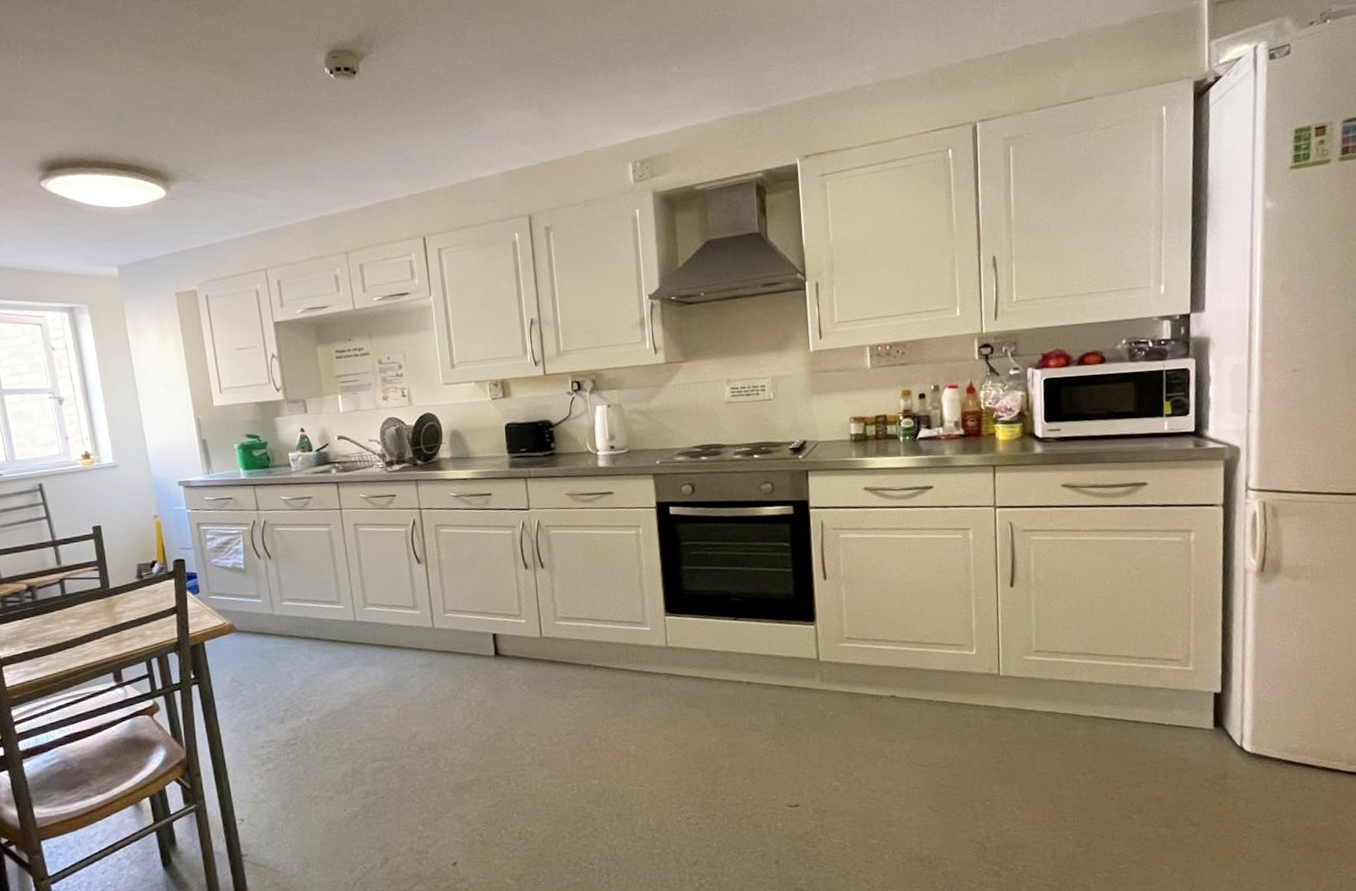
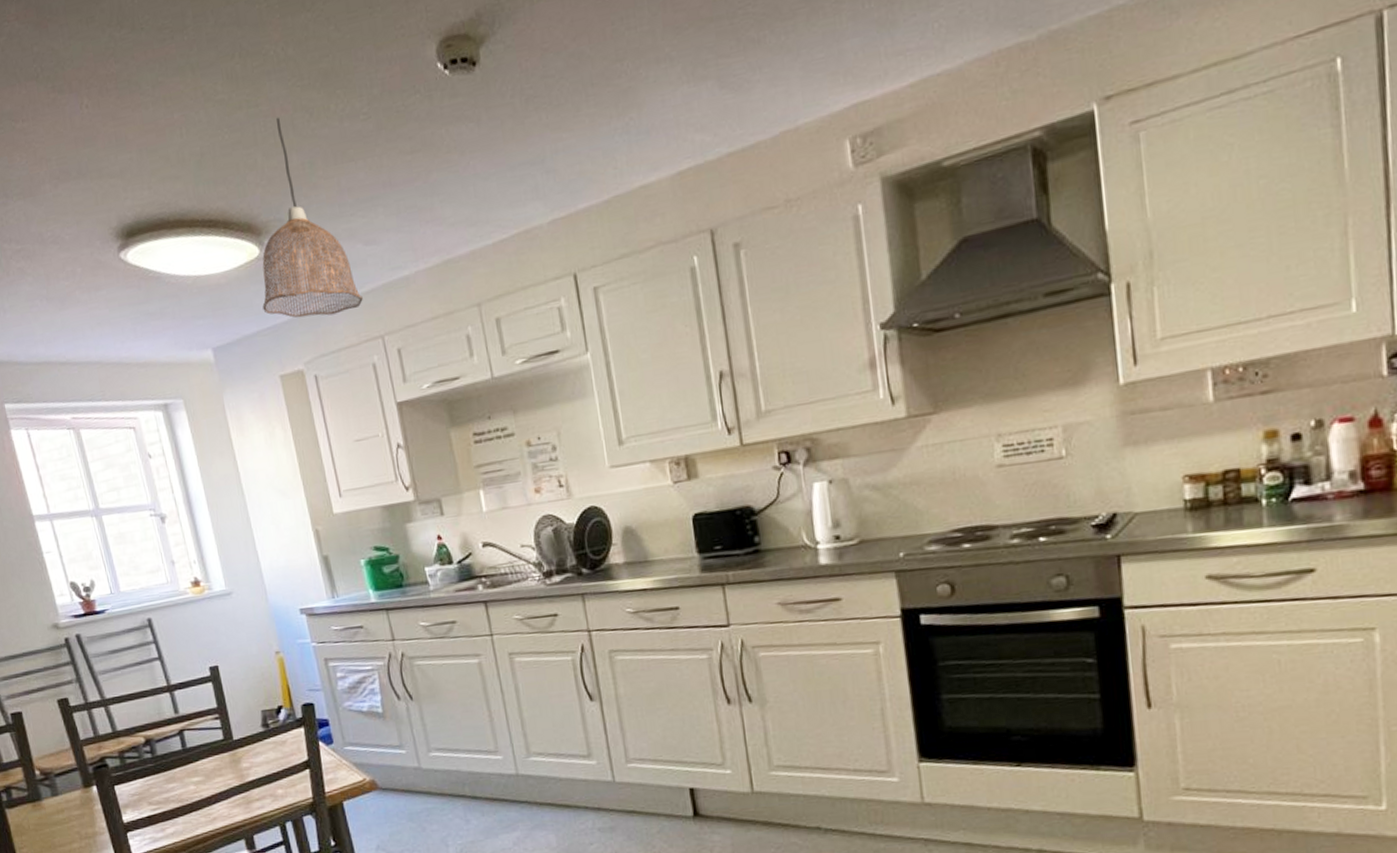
pendant lamp: none [165,91,251,249] -> present [262,116,363,318]

